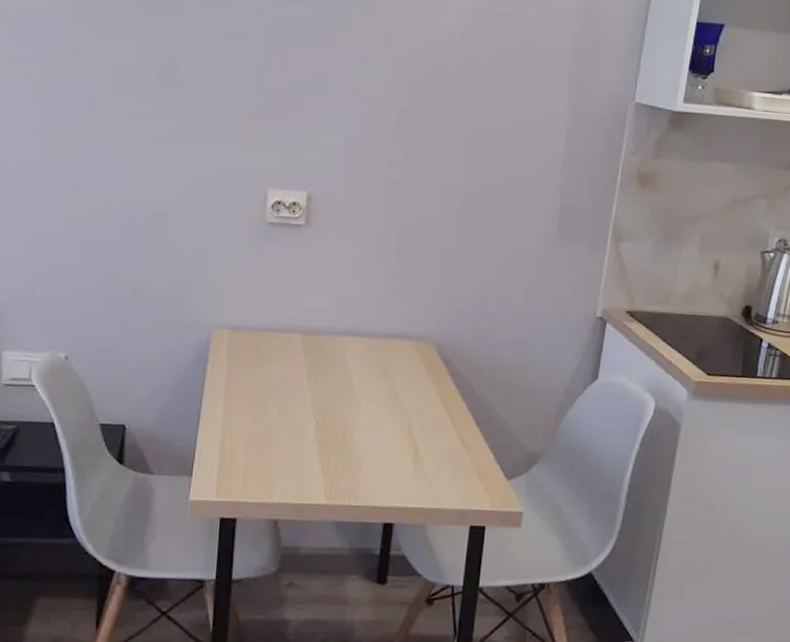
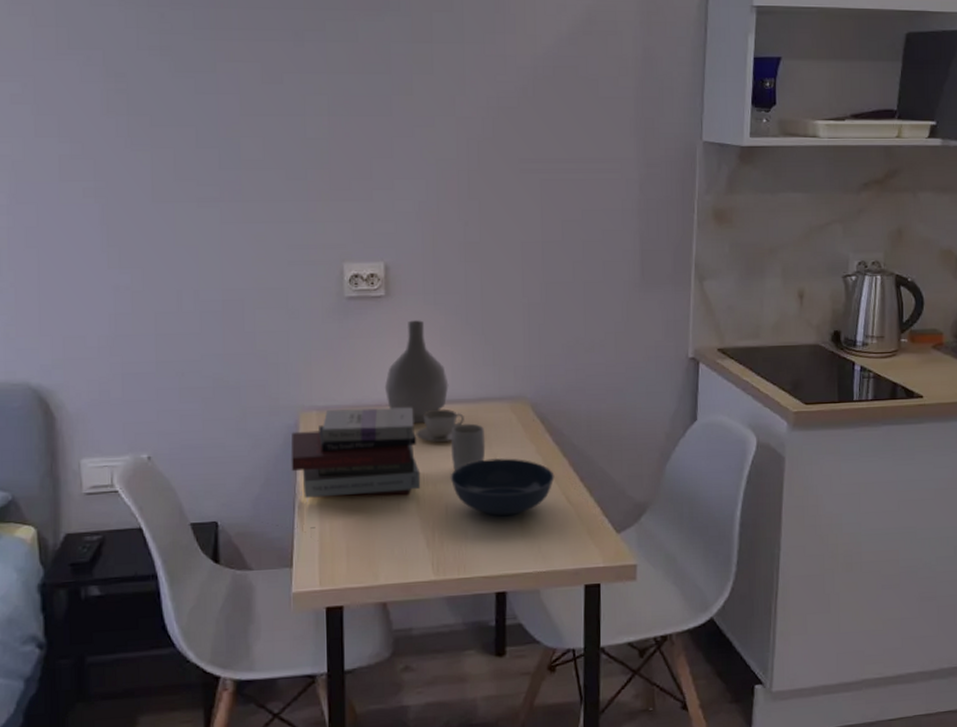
books: none [199,330,323,419] -> present [290,407,421,498]
vase: none [295,251,358,352] -> present [384,320,449,423]
teacup: none [321,340,370,373] -> present [416,408,464,442]
bowl: none [350,393,452,453] -> present [450,457,555,518]
mug: none [353,357,389,401] -> present [450,423,486,470]

